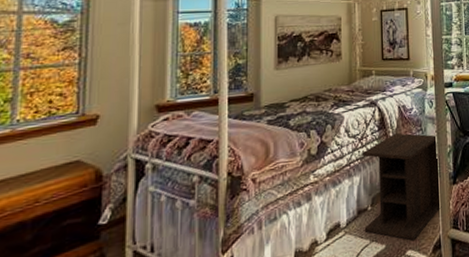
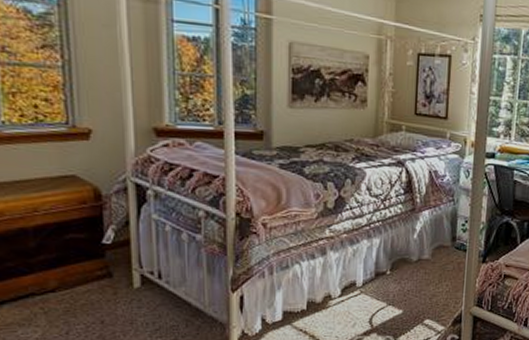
nightstand: present [362,133,442,240] -> none [381,200,471,310]

